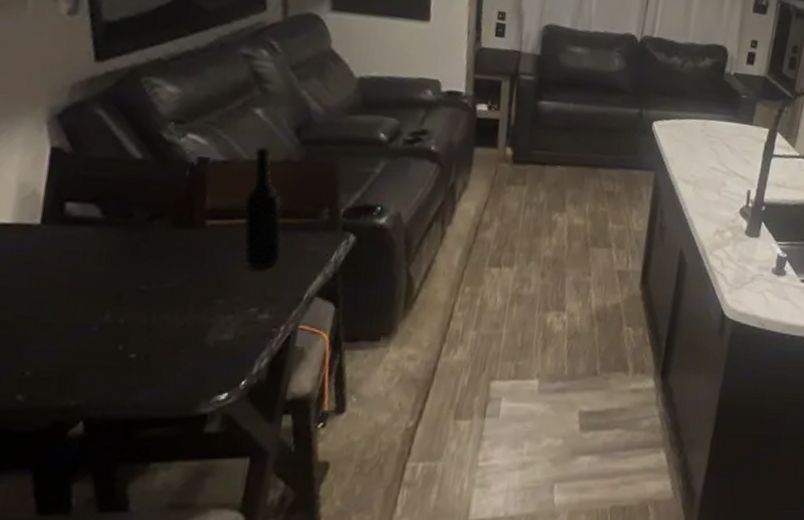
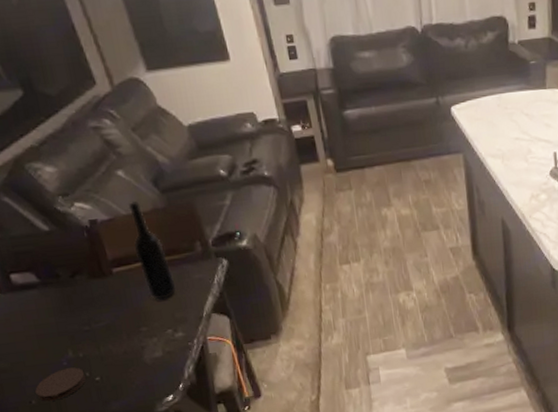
coaster: none [36,335,117,376] -> present [35,367,86,402]

